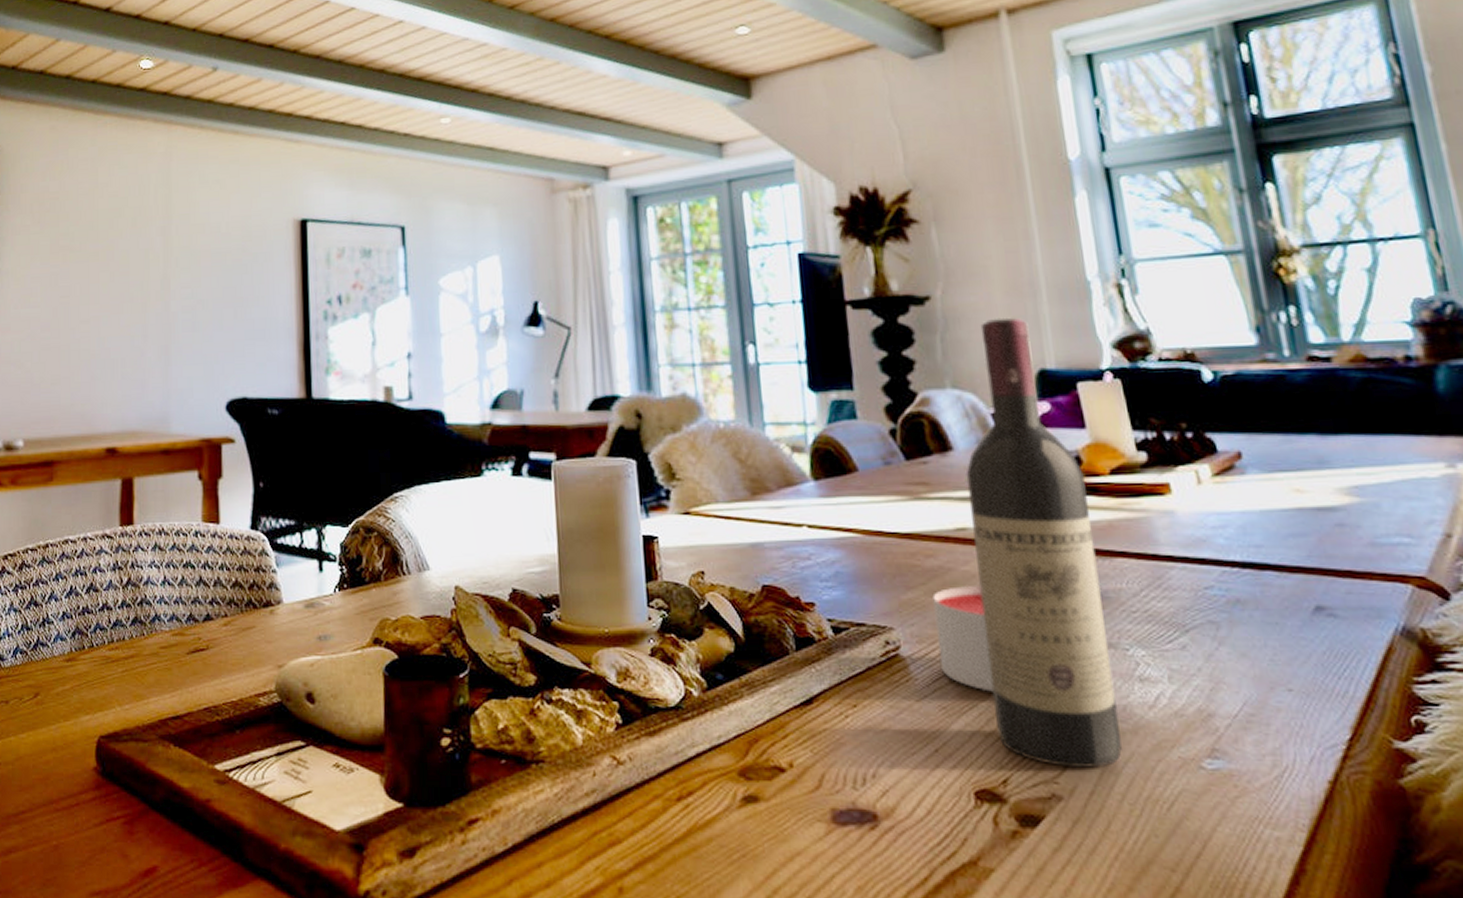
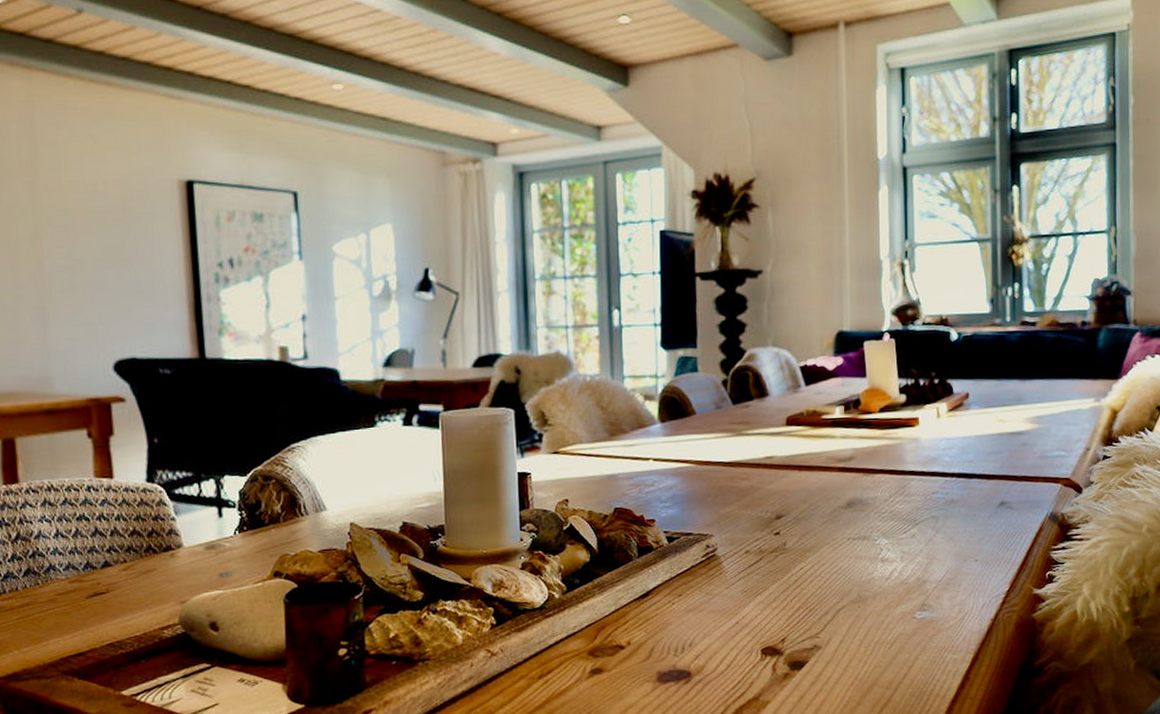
candle: present [933,586,993,692] -> none [744,500,781,577]
wine bottle: present [966,317,1122,769] -> none [777,289,865,626]

